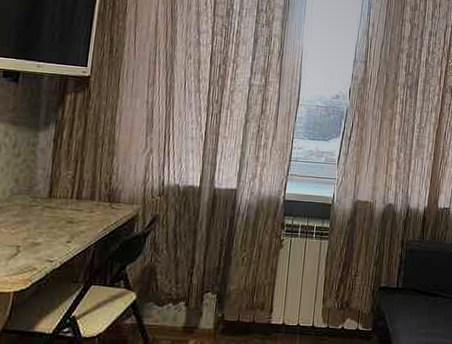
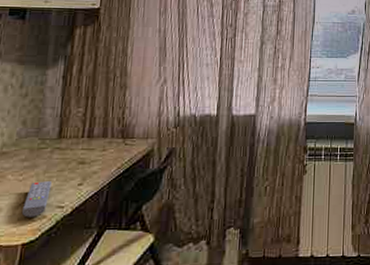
remote control: none [13,236,42,269] -> present [21,181,52,217]

